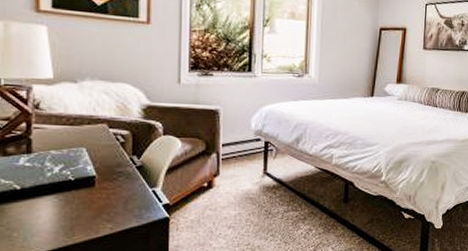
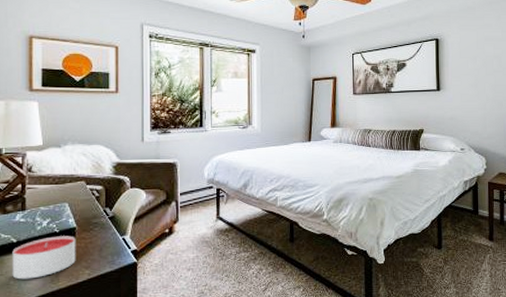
candle: none [15,184,96,232] -> present [12,235,76,280]

